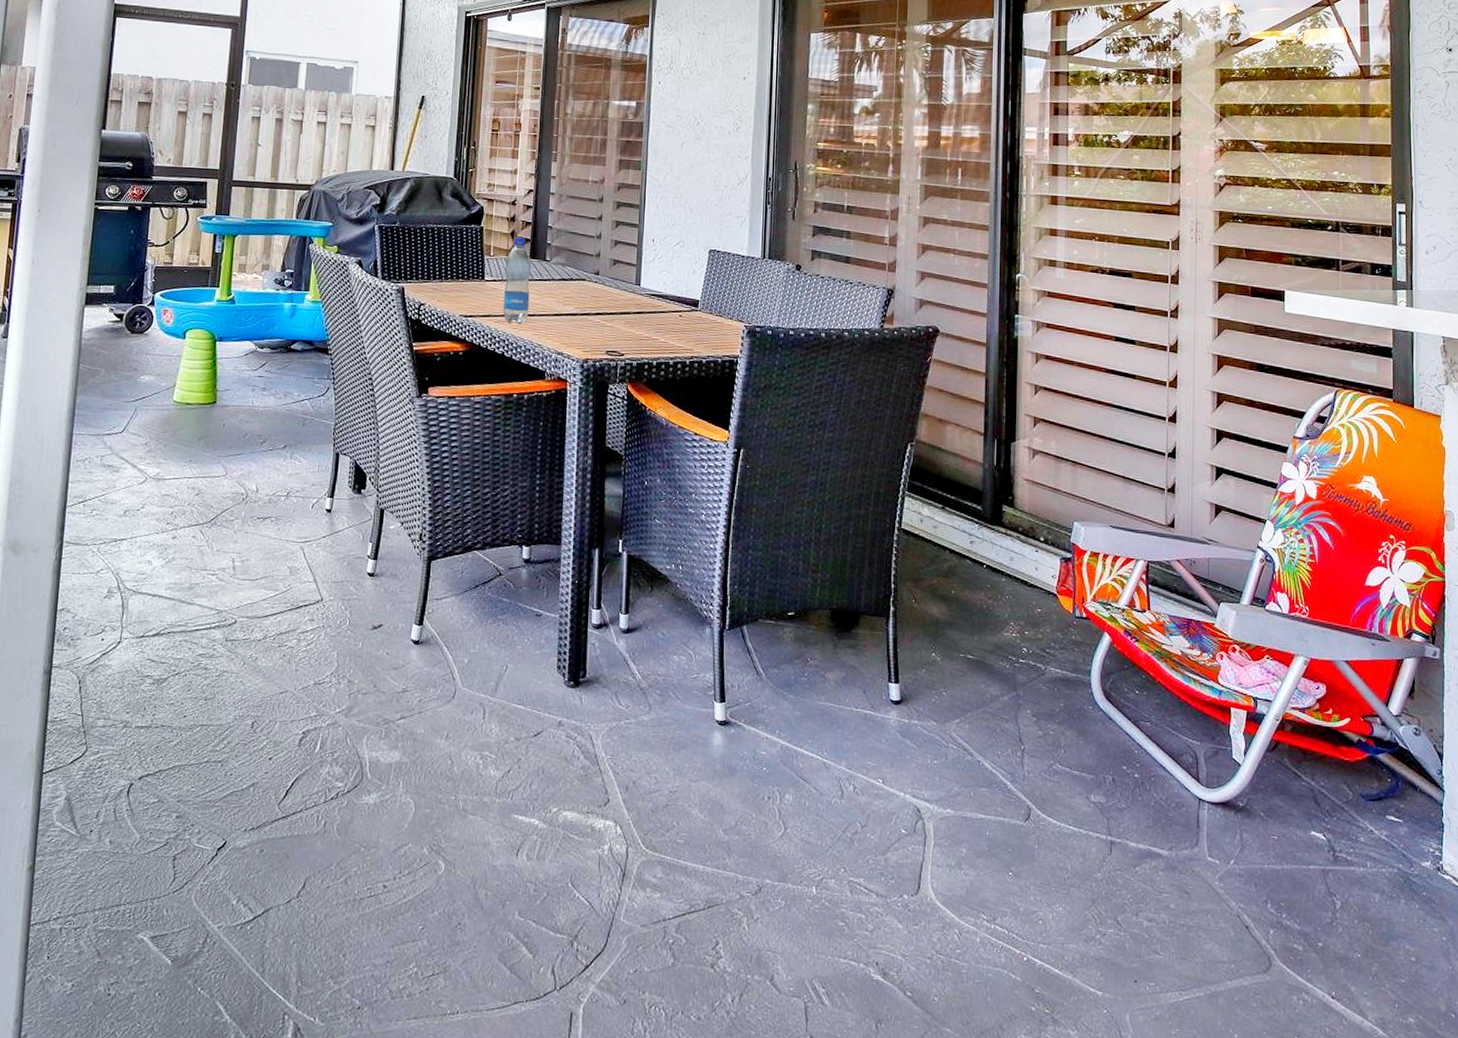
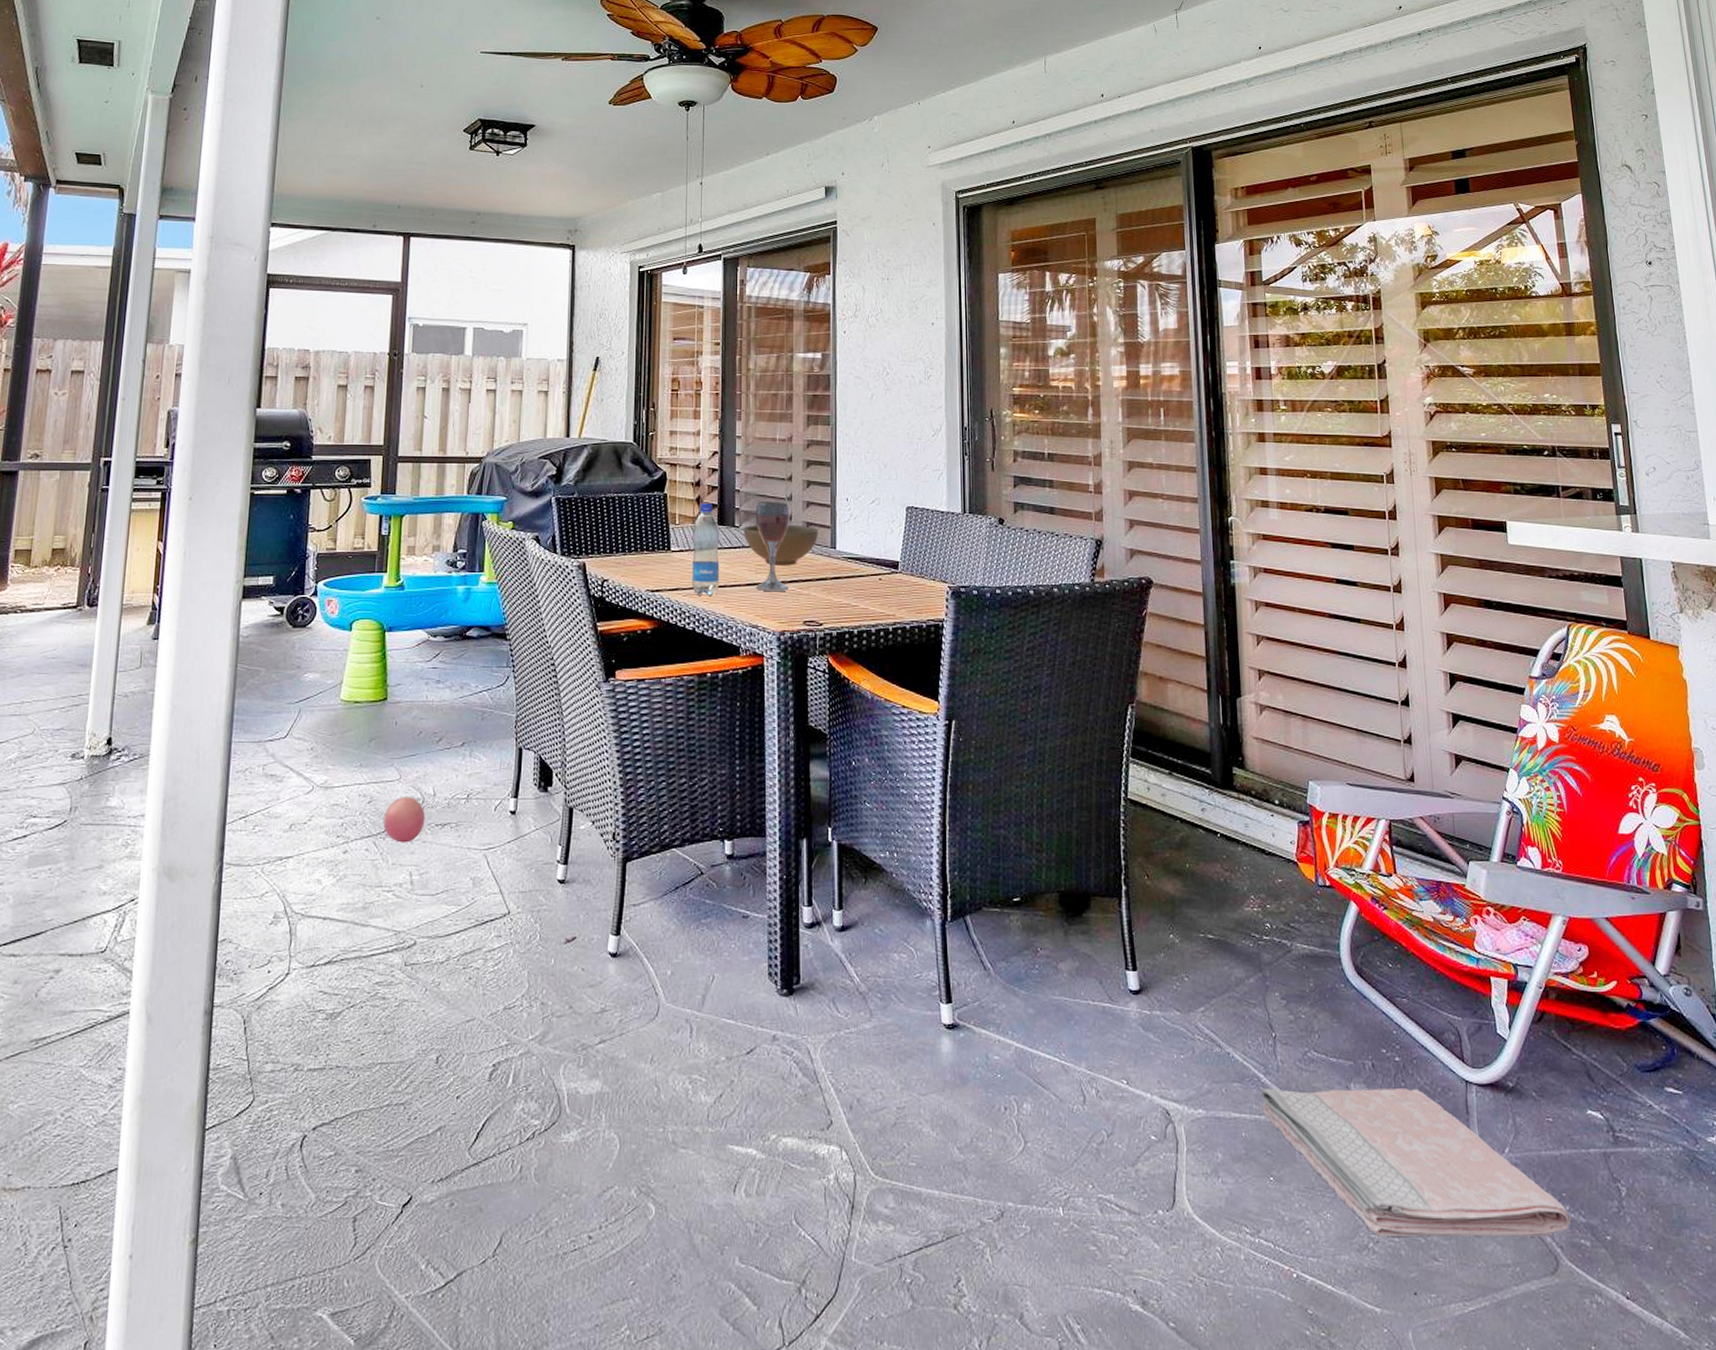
ball: none [209,491,248,533] -> present [383,796,425,843]
bowl: none [553,260,625,299] -> present [743,524,819,566]
cup: none [563,238,598,323] -> present [755,501,790,592]
towel: none [1006,794,1286,940] -> present [1260,1087,1571,1237]

